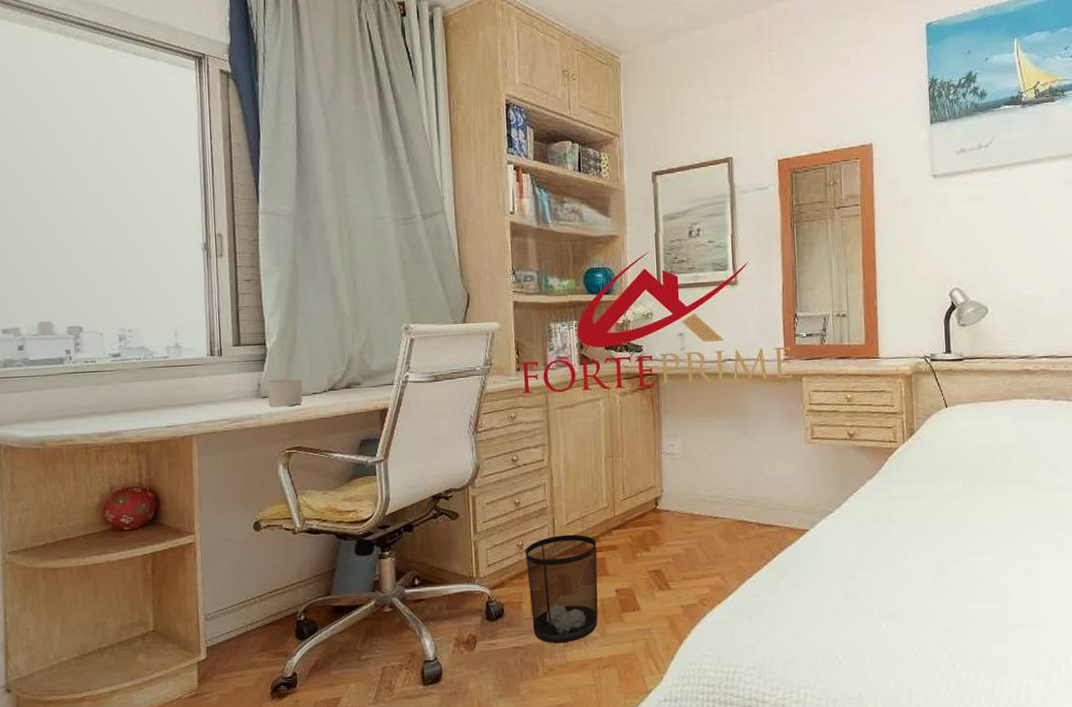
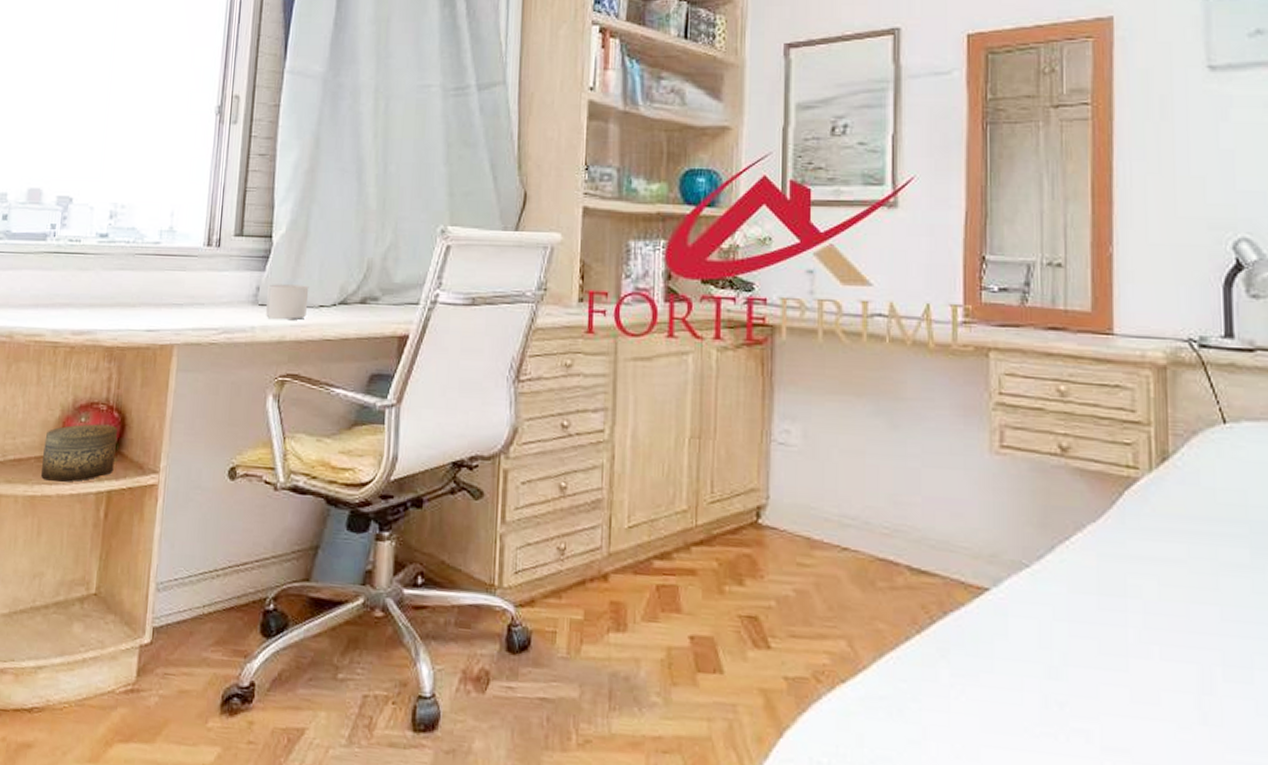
decorative box: none [89,503,155,552] -> present [41,423,117,482]
waste bin: present [525,534,598,644] -> none [567,542,668,705]

